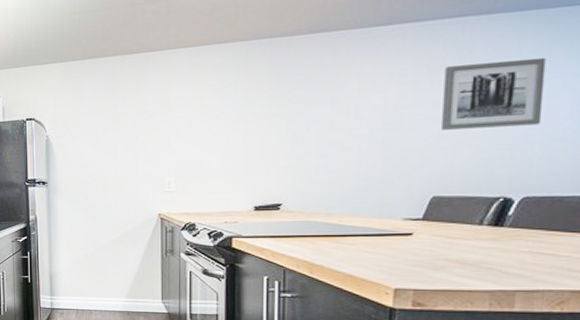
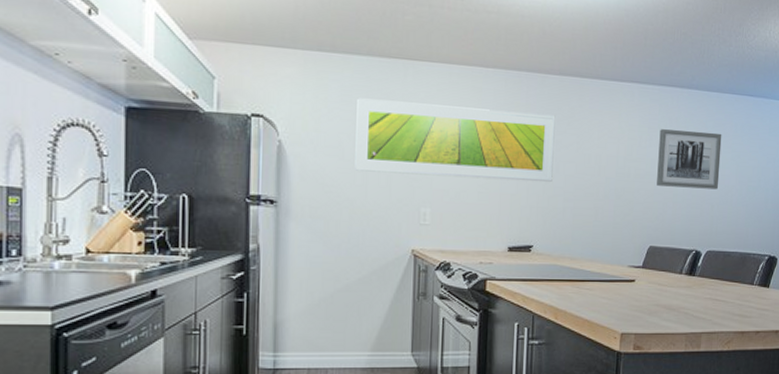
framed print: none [106,75,304,152] -> present [355,98,556,182]

